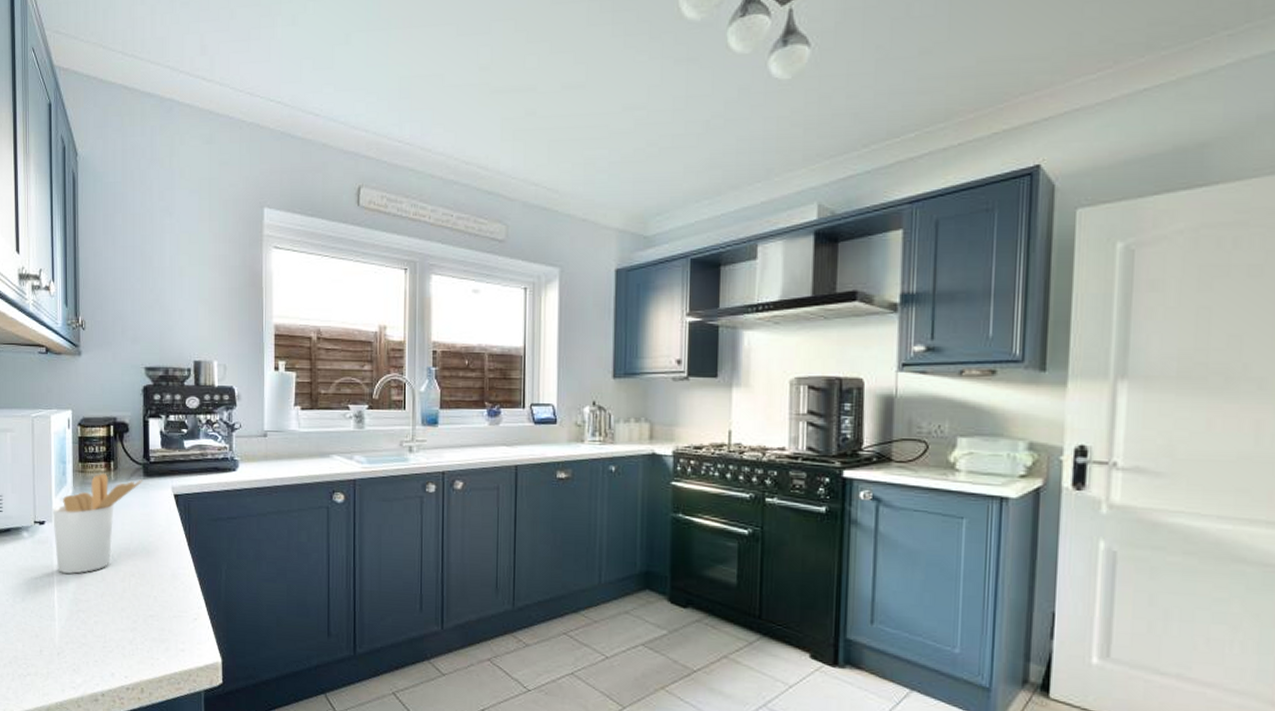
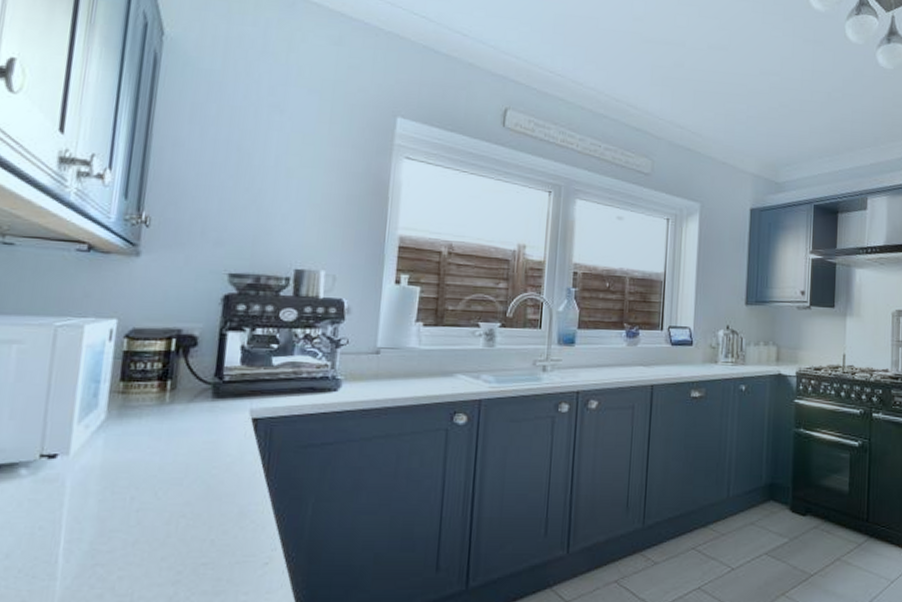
utensil holder: present [53,474,142,574] -> none [69,395,210,518]

